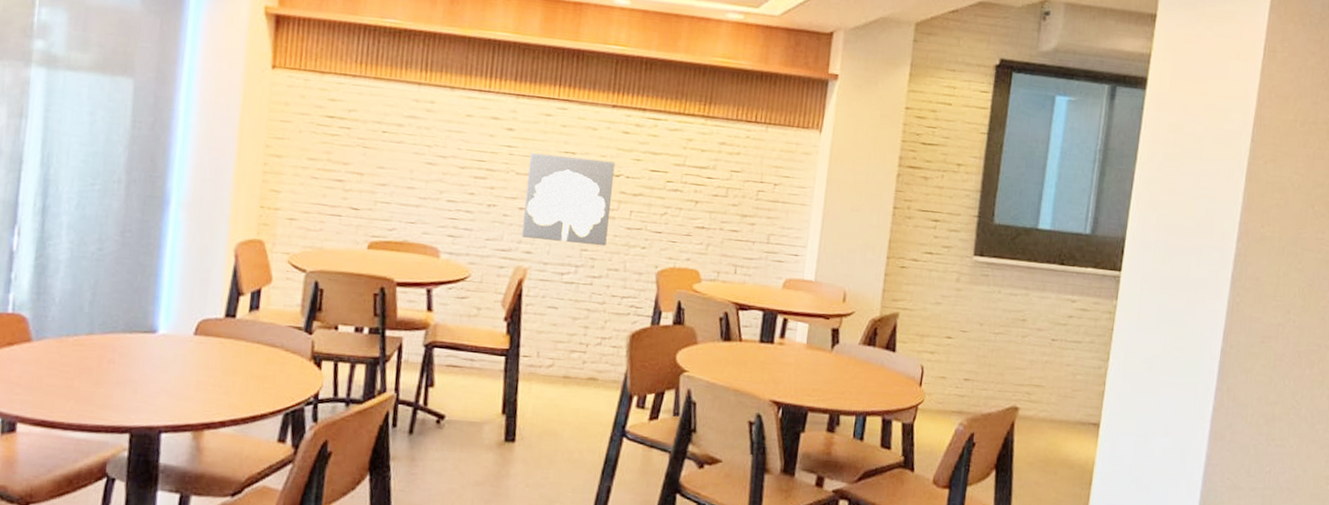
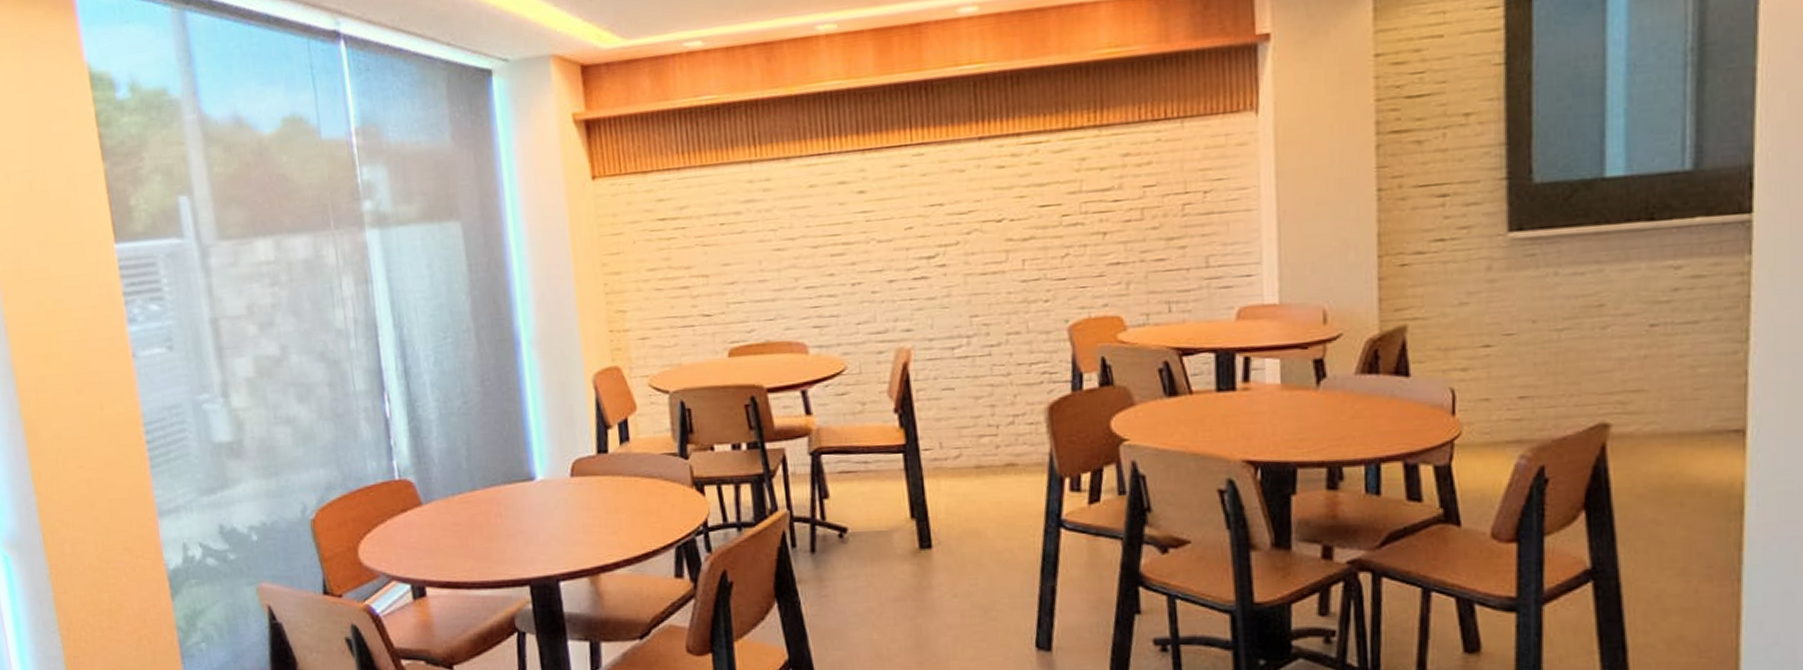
wall art: present [521,152,616,247] -> none [890,205,999,314]

